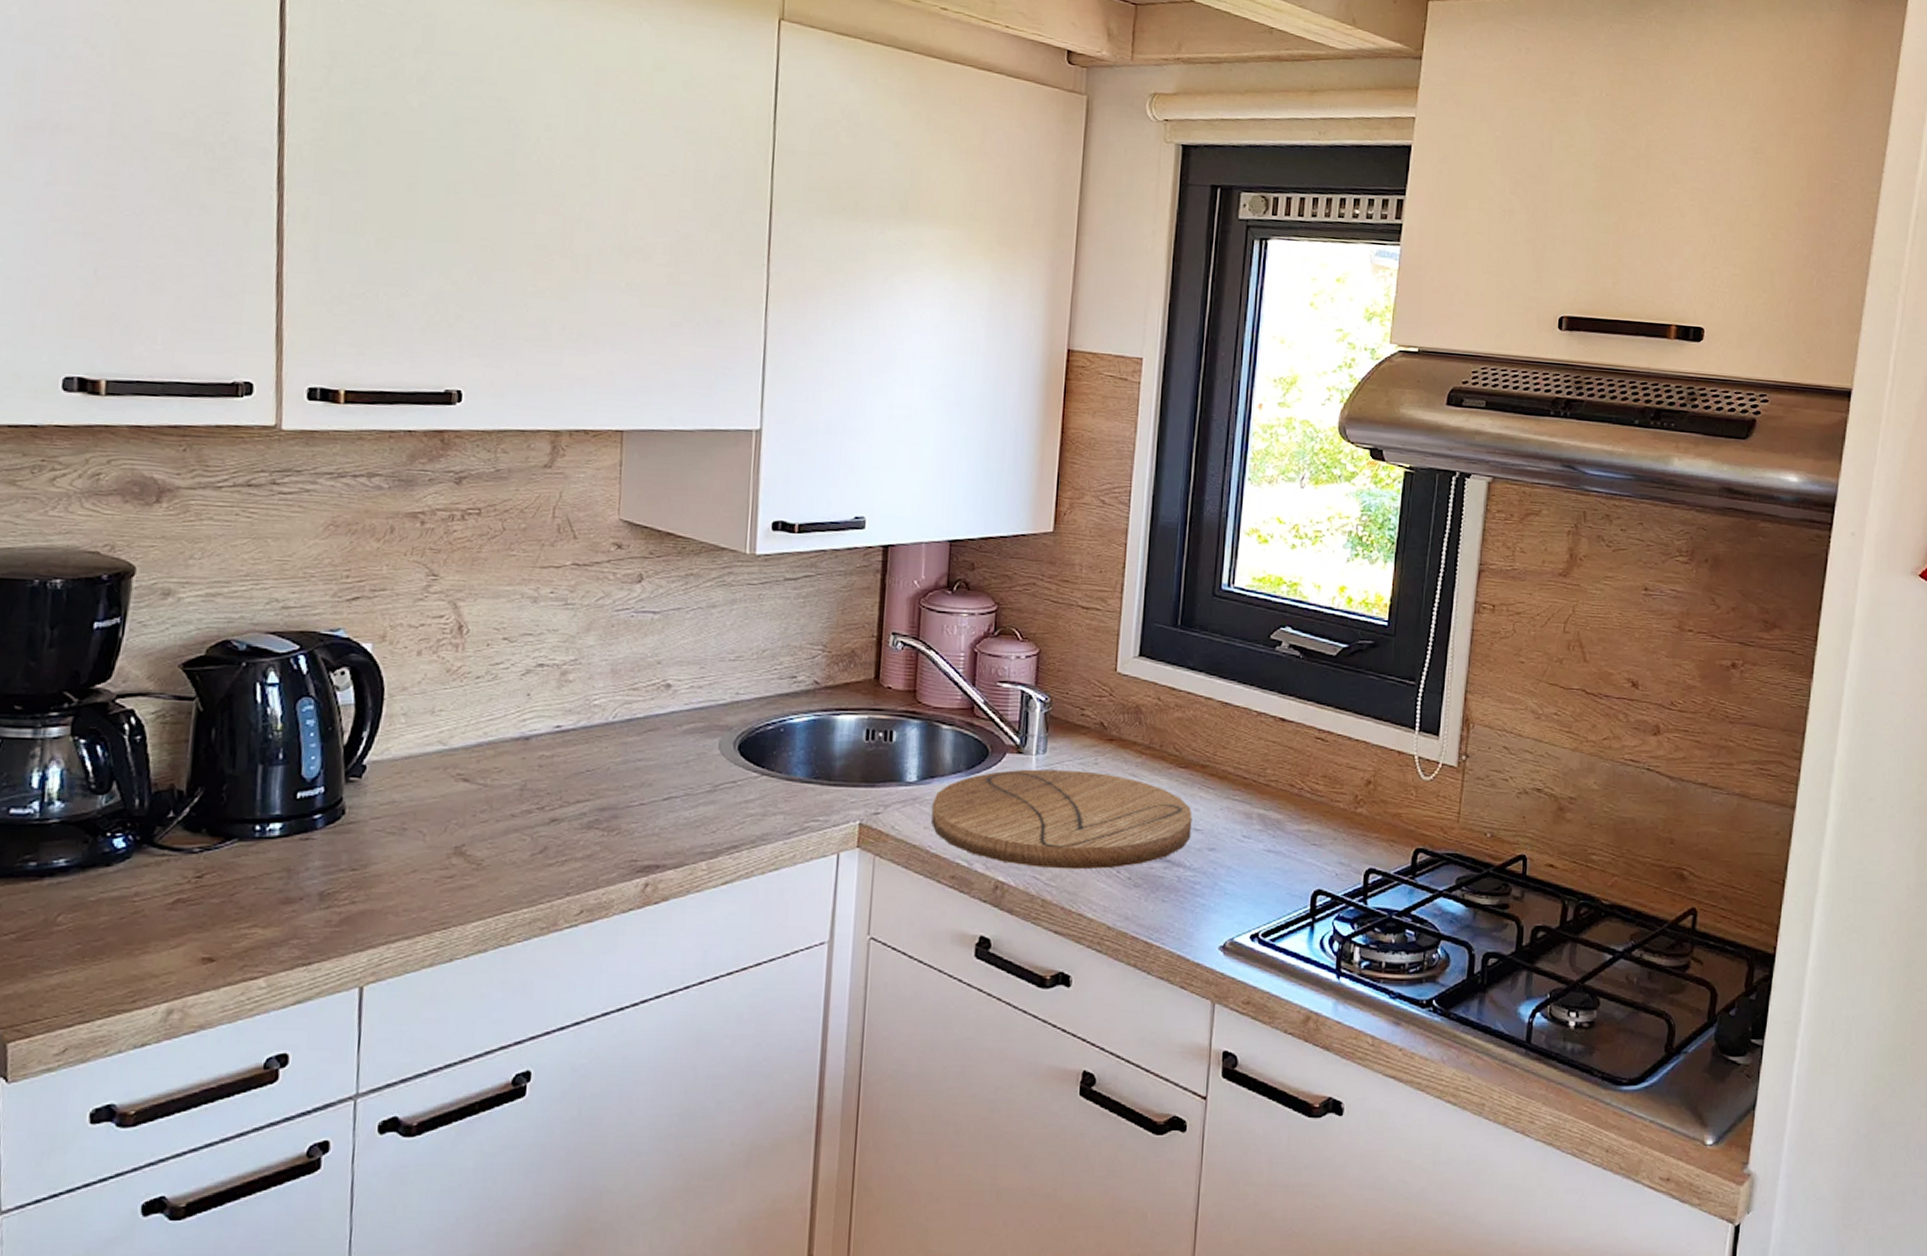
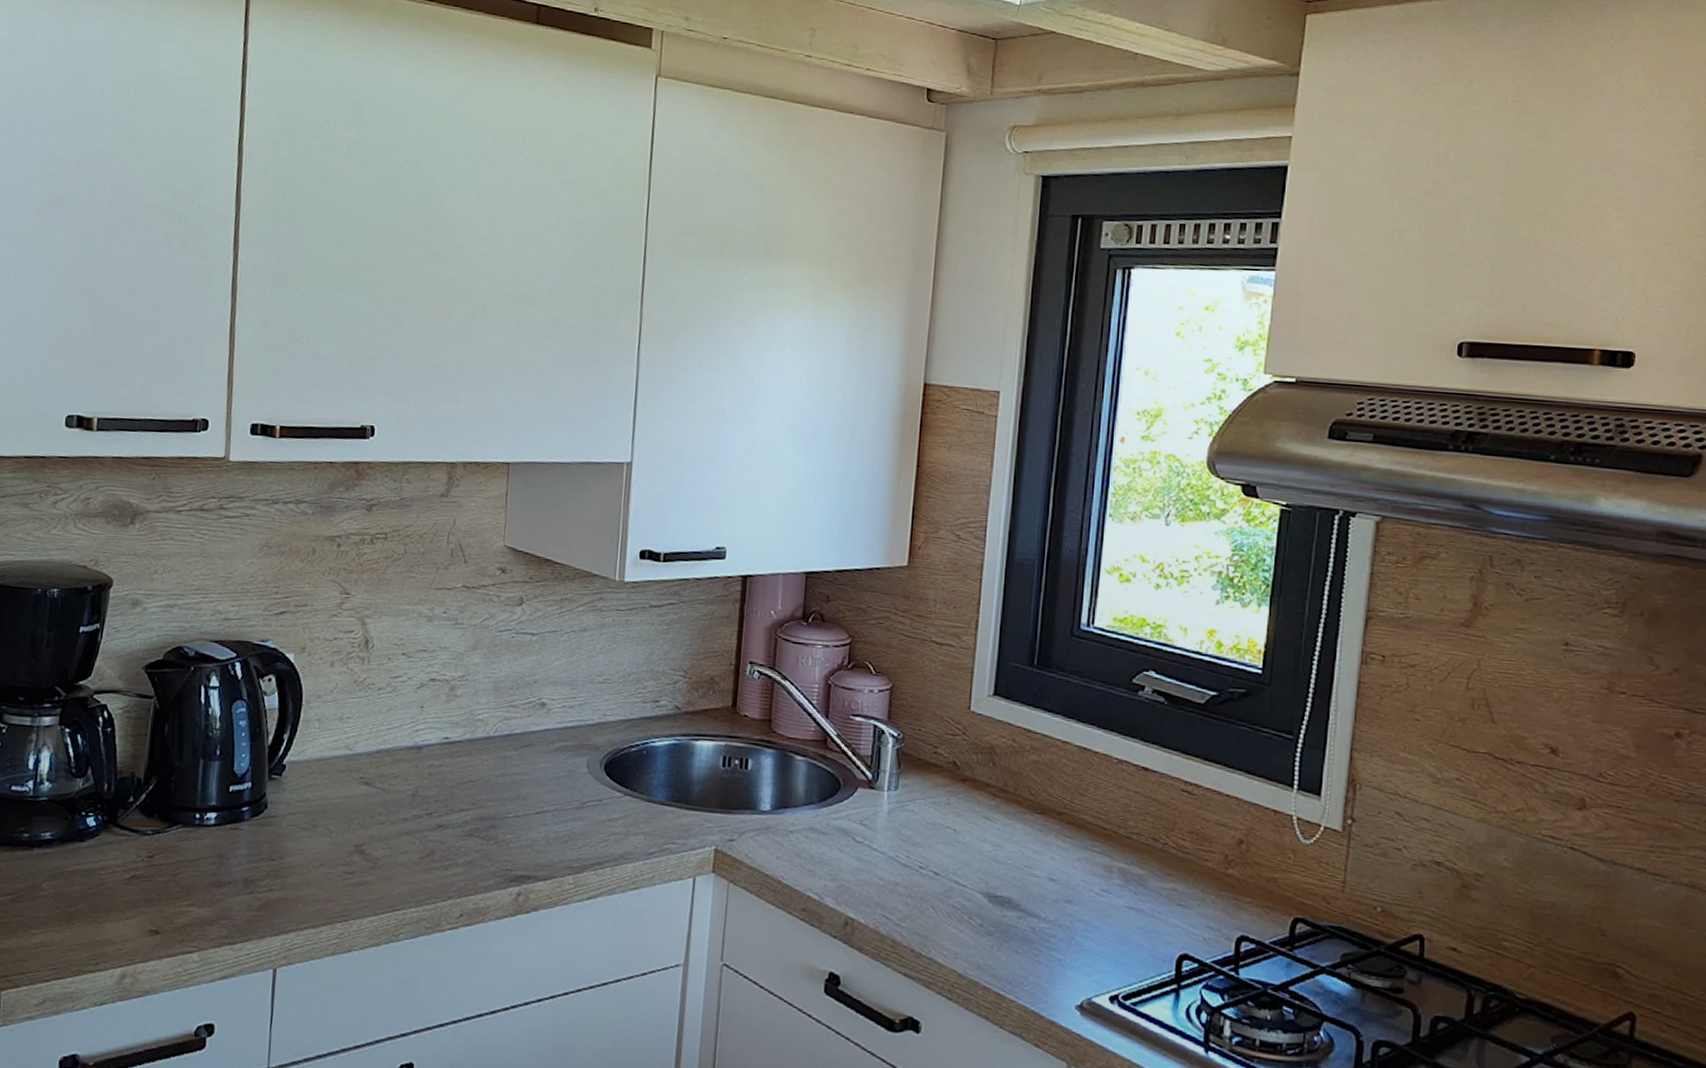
cutting board: present [931,769,1192,870] -> none [784,805,1048,914]

